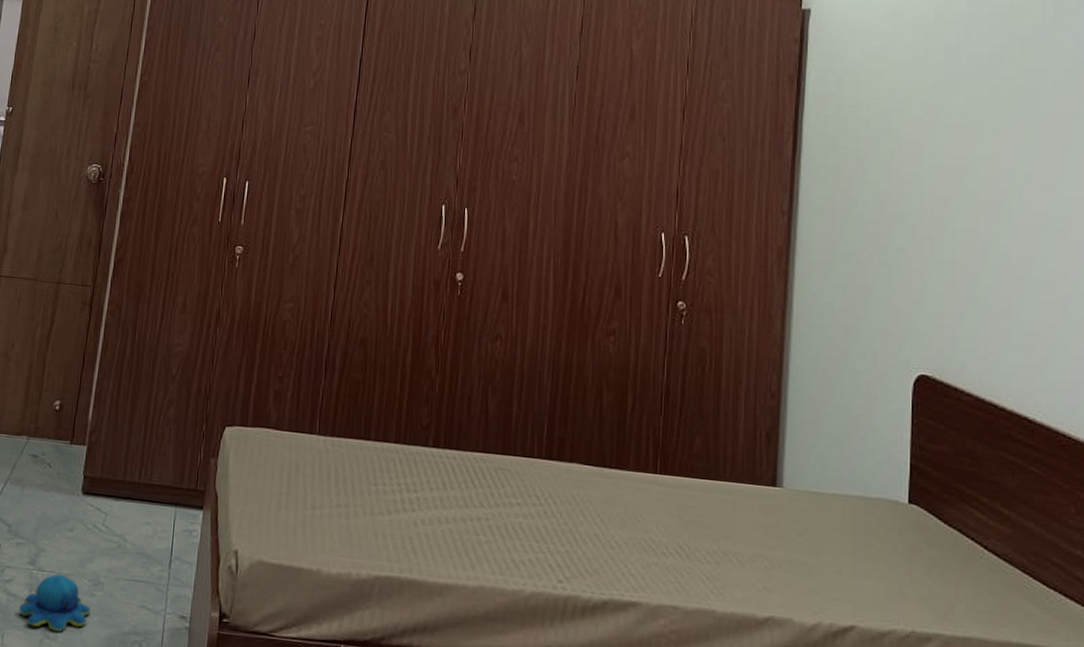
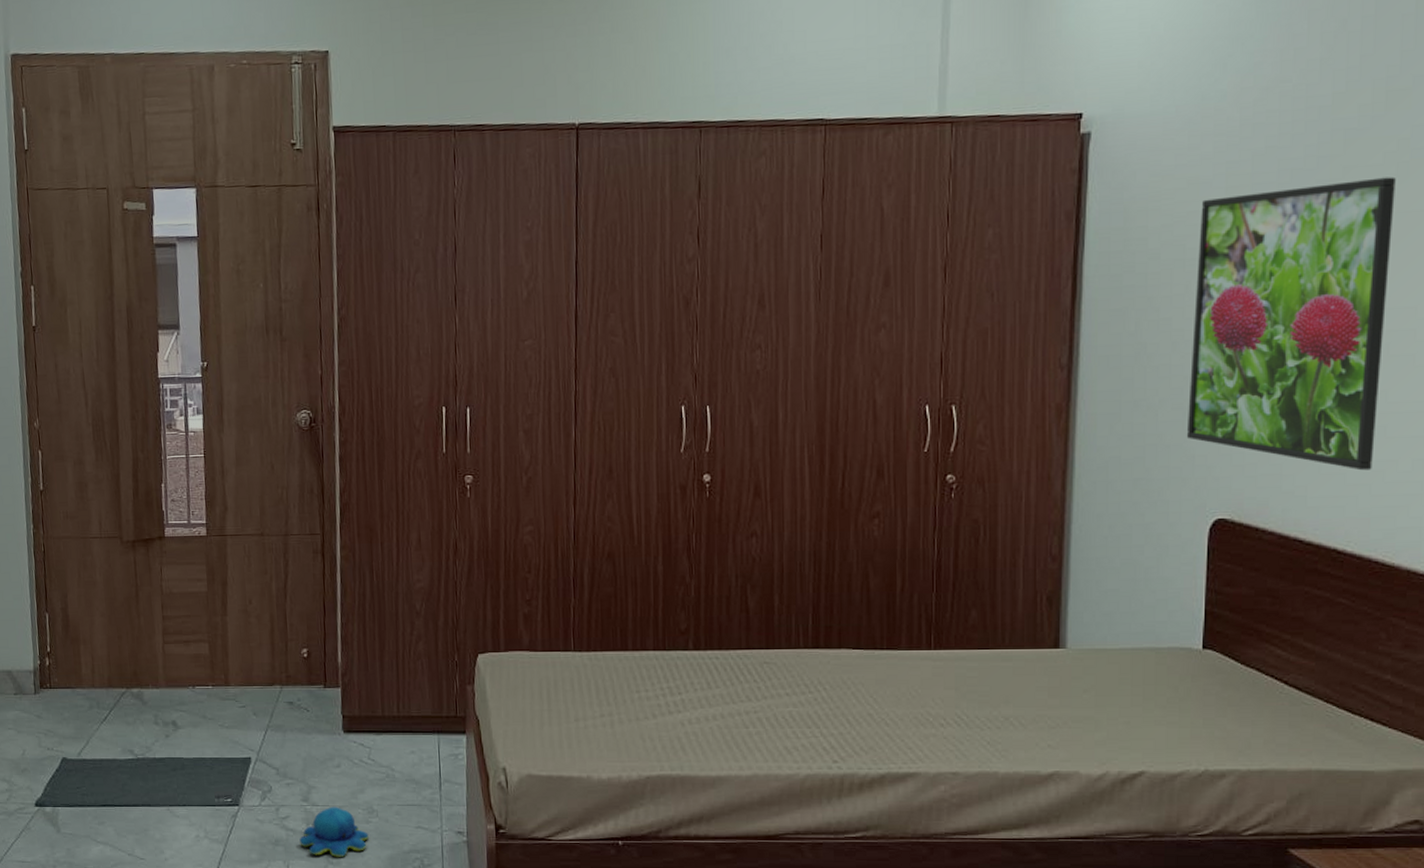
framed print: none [892,80,1065,345] -> present [1186,176,1396,471]

